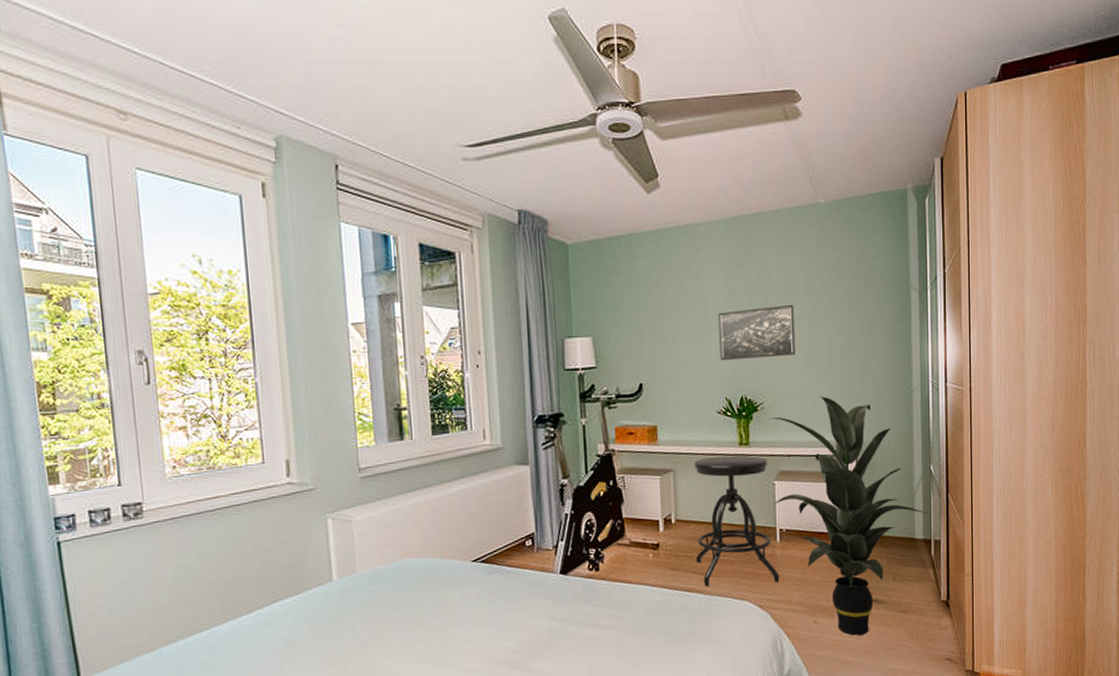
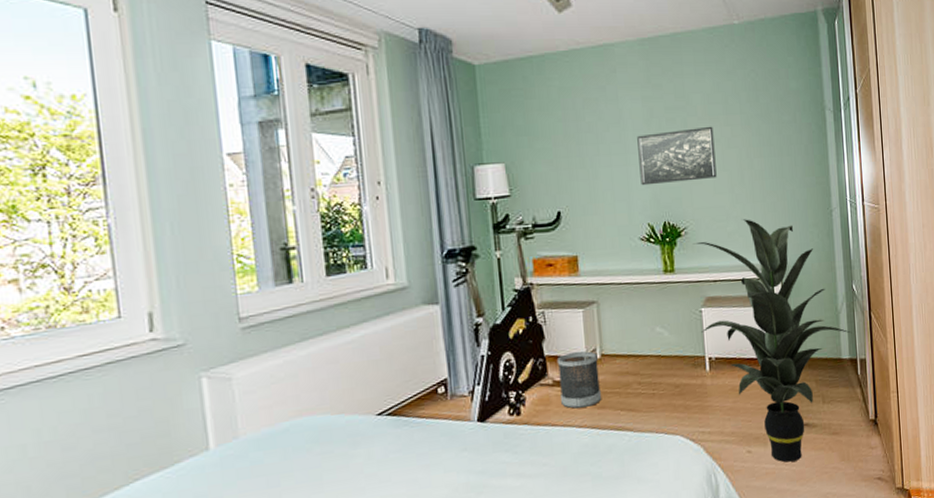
wastebasket: none [634,516,675,569] -> present [556,351,602,409]
stool: present [694,455,780,586] -> none [618,283,711,423]

